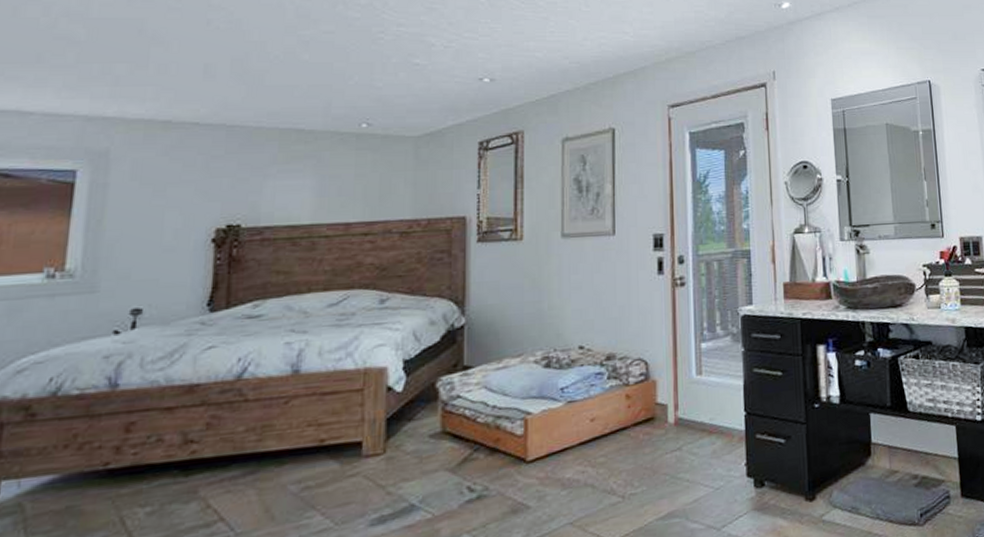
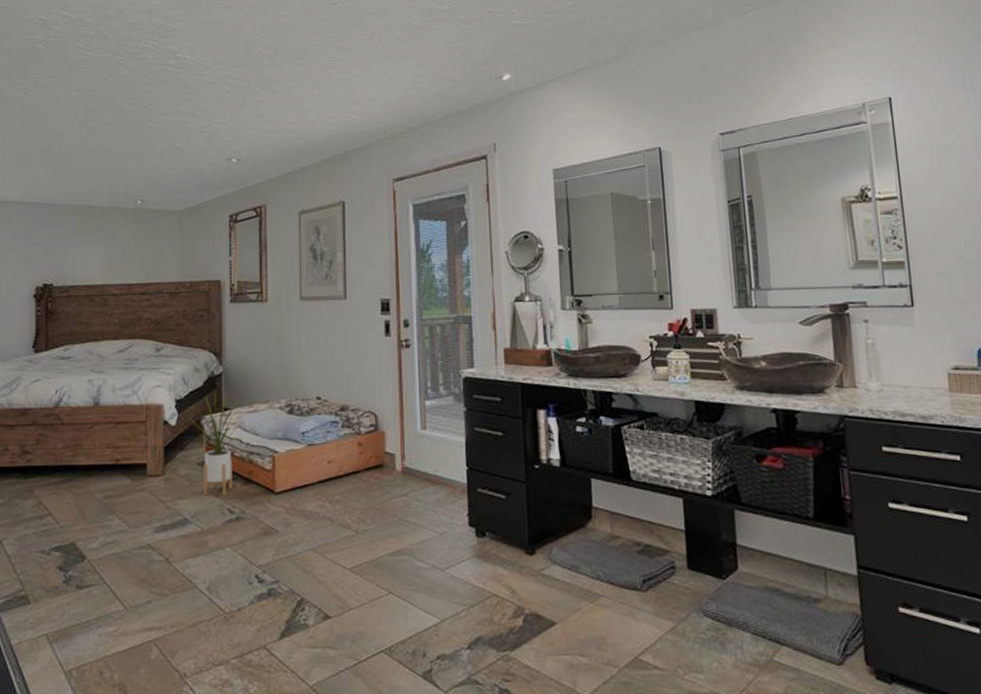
house plant: none [420,346,490,474] -> present [188,391,244,496]

